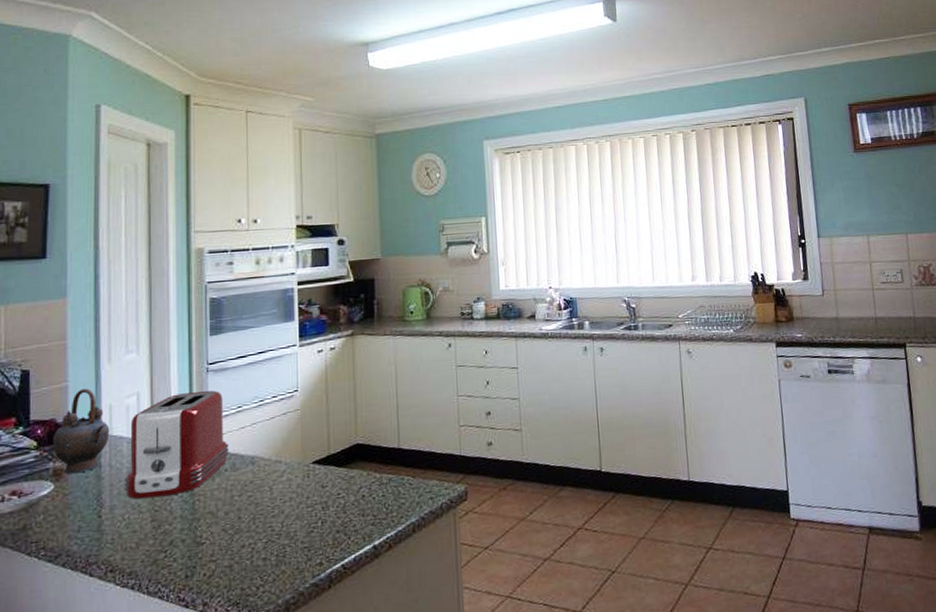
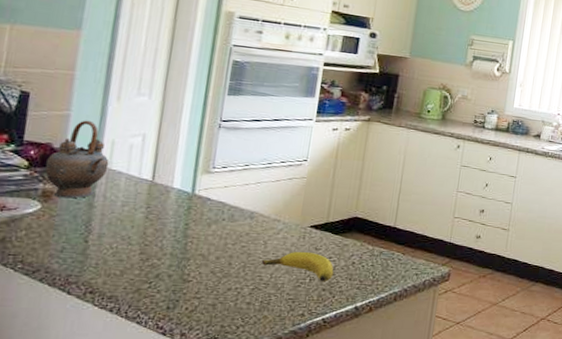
toaster: present [124,390,229,500] -> none [115,142,232,234]
banana: none [270,491,345,523] -> present [261,251,334,282]

